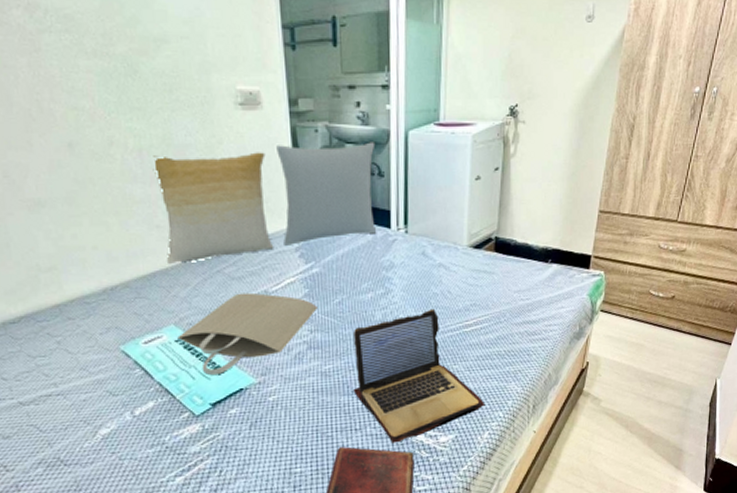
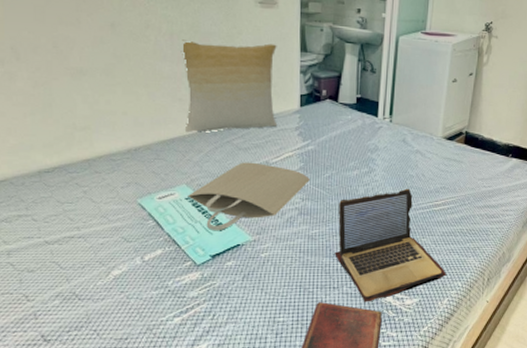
pillow: present [276,142,377,247] -> none [286,39,371,126]

